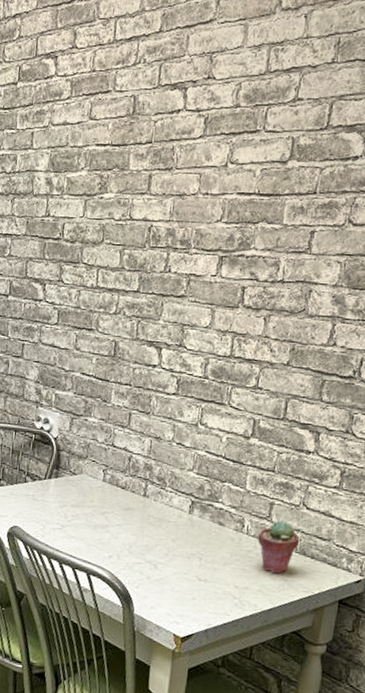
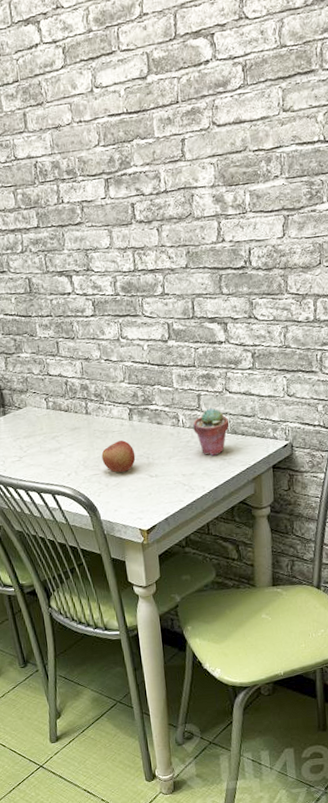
apple: none [149,533,188,568] -> present [101,440,136,473]

